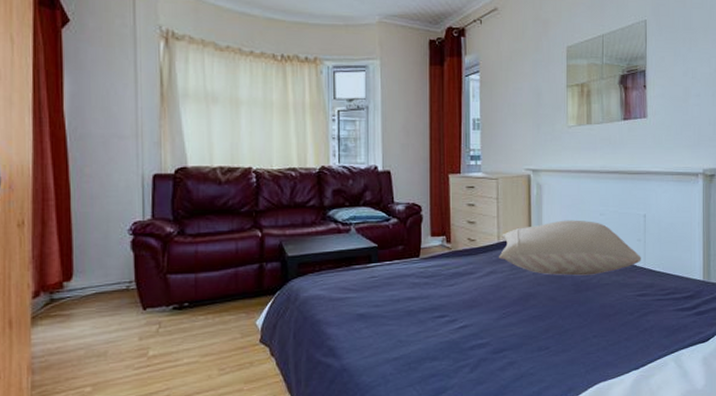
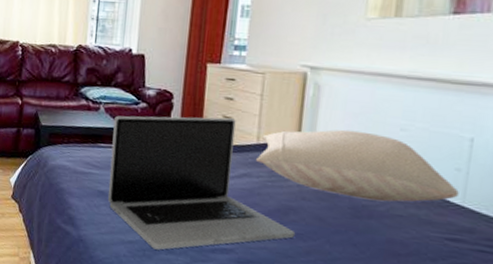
laptop: none [367,223,536,360] -> present [107,115,296,250]

